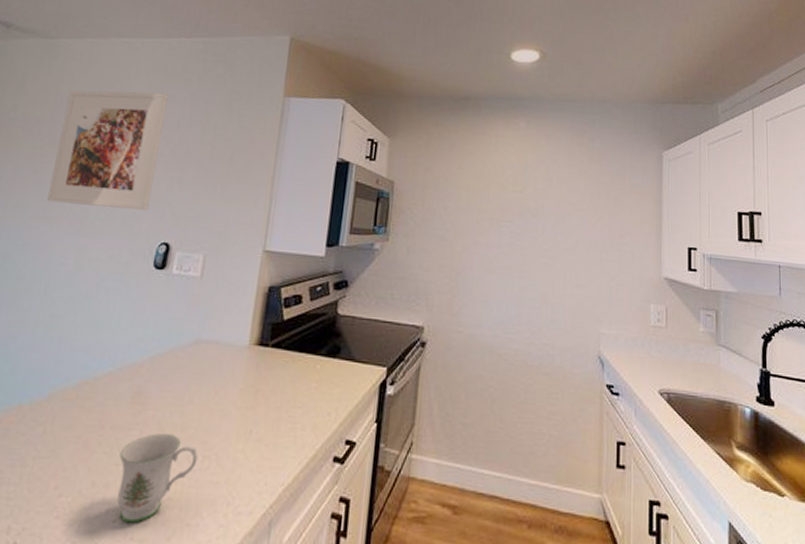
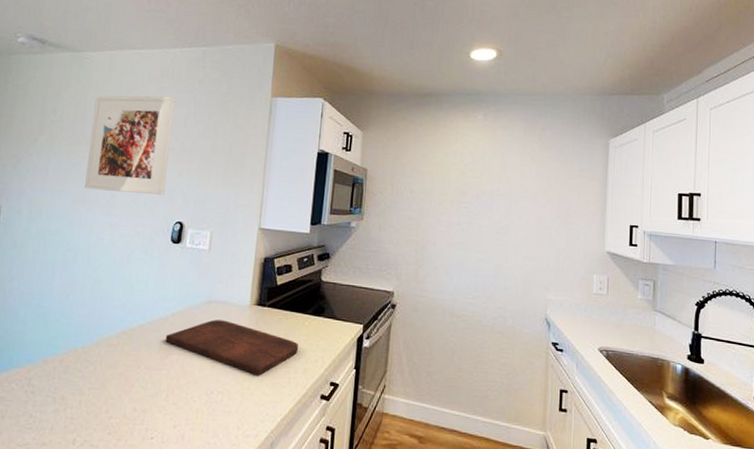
mug: present [117,434,198,524] -> none [153,373,214,441]
cutting board: none [139,364,307,435] -> present [165,319,298,376]

